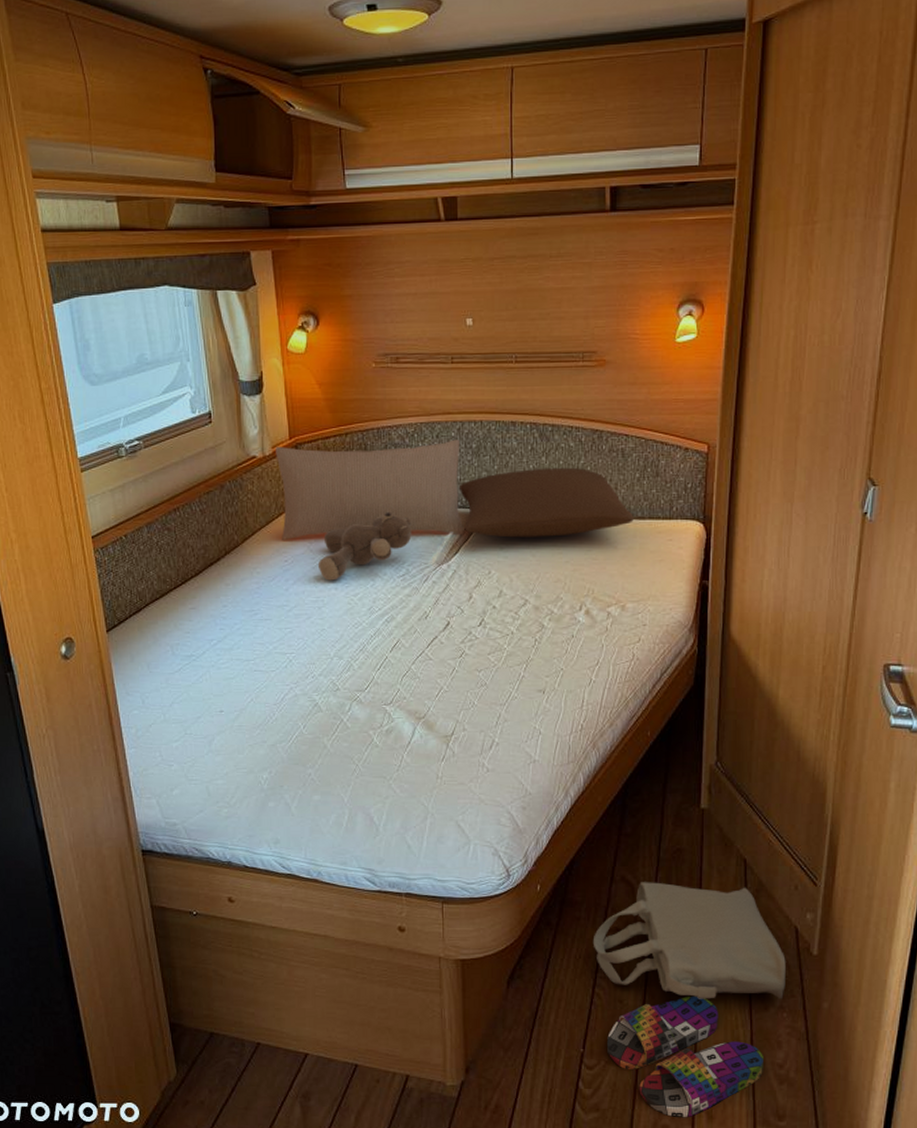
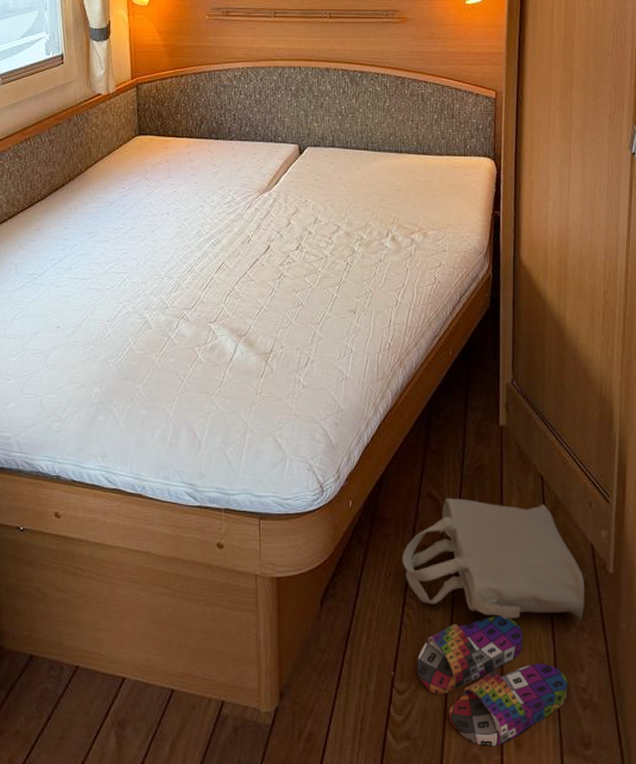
pillow: present [275,439,463,540] -> none [119,82,283,169]
stuffed bear: present [317,511,412,581] -> none [152,145,237,206]
pillow: present [460,467,634,538] -> none [280,109,433,170]

